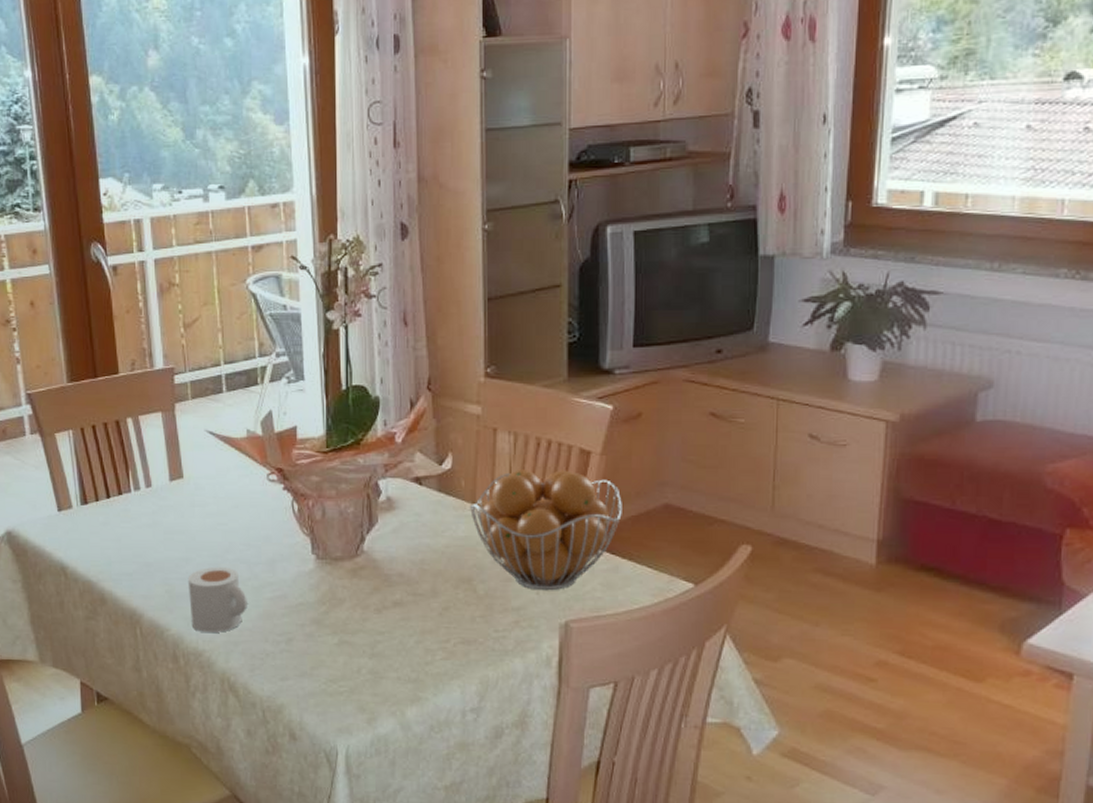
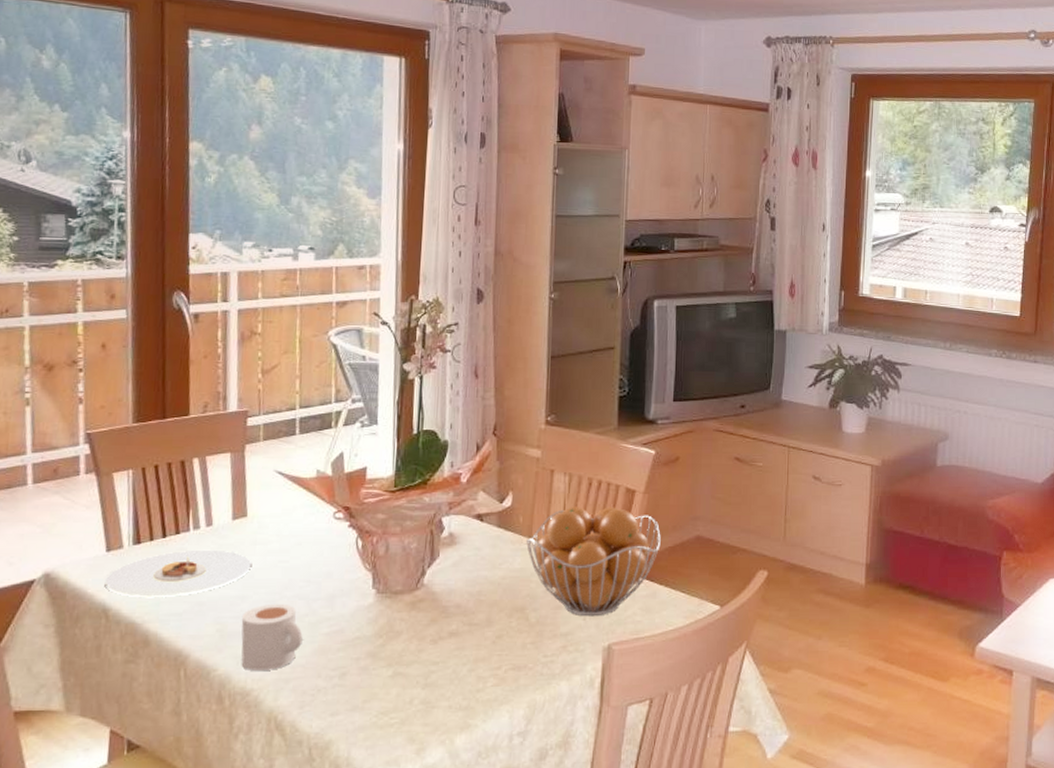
plate: none [60,511,191,557] -> present [104,549,251,597]

